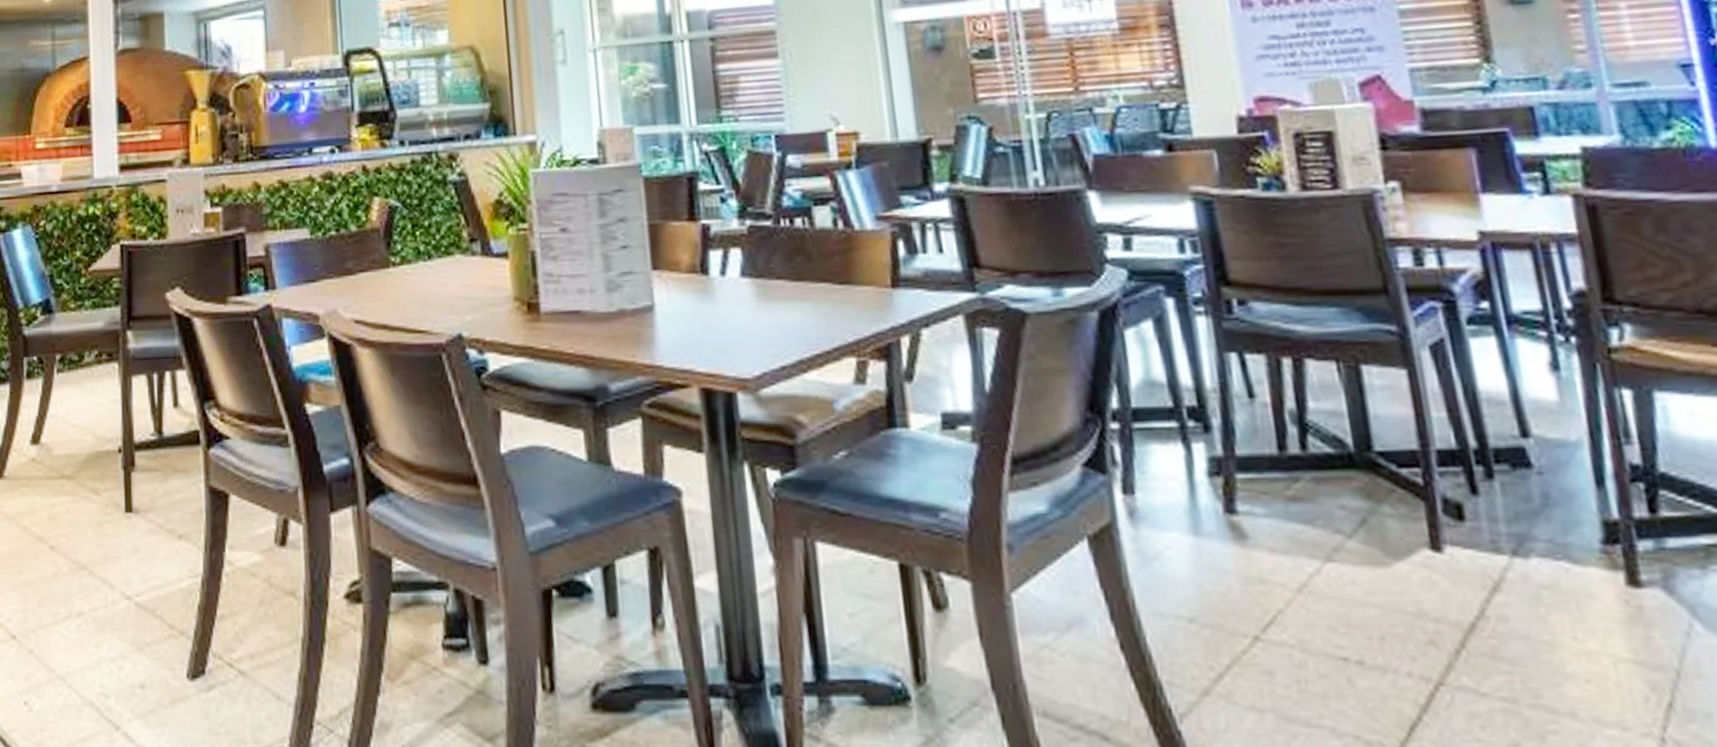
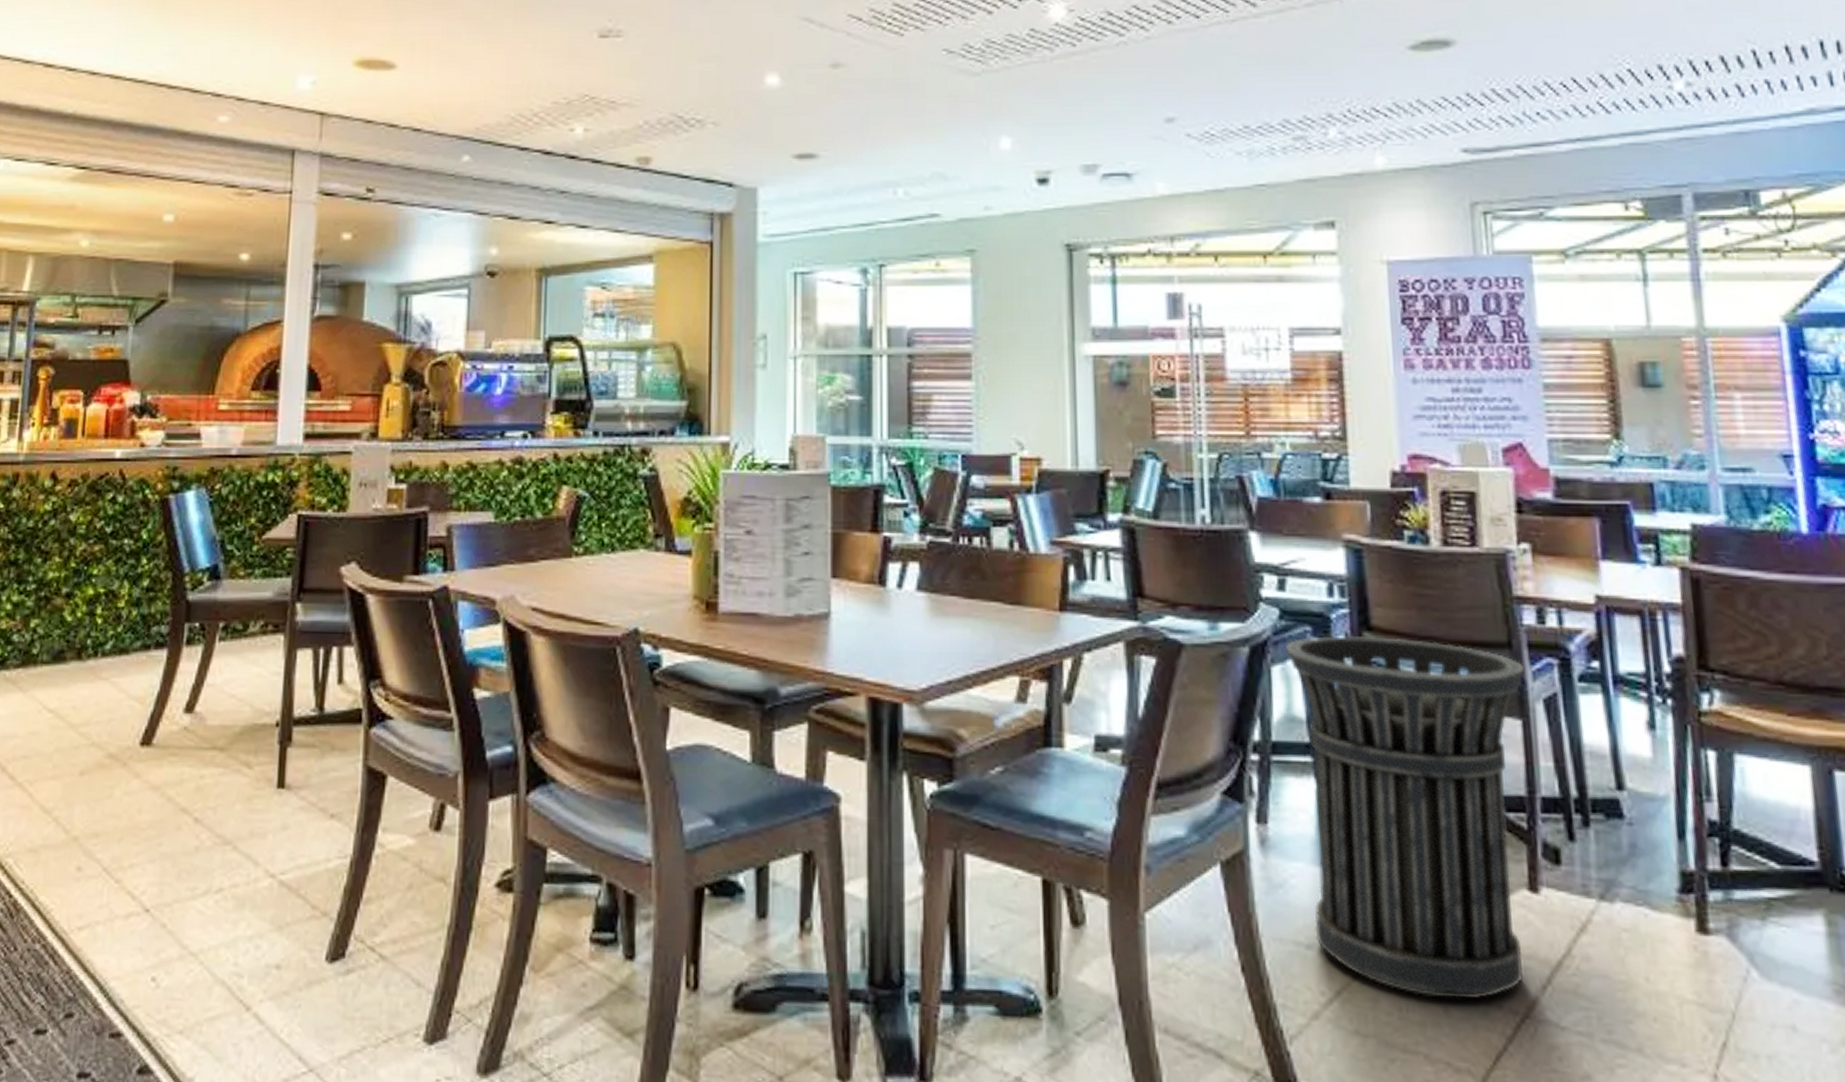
trash can: none [1138,292,1433,668] -> present [1286,636,1524,1000]

